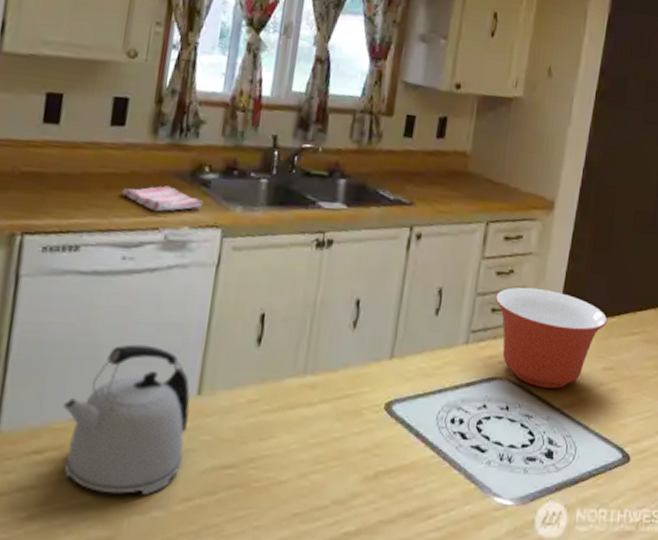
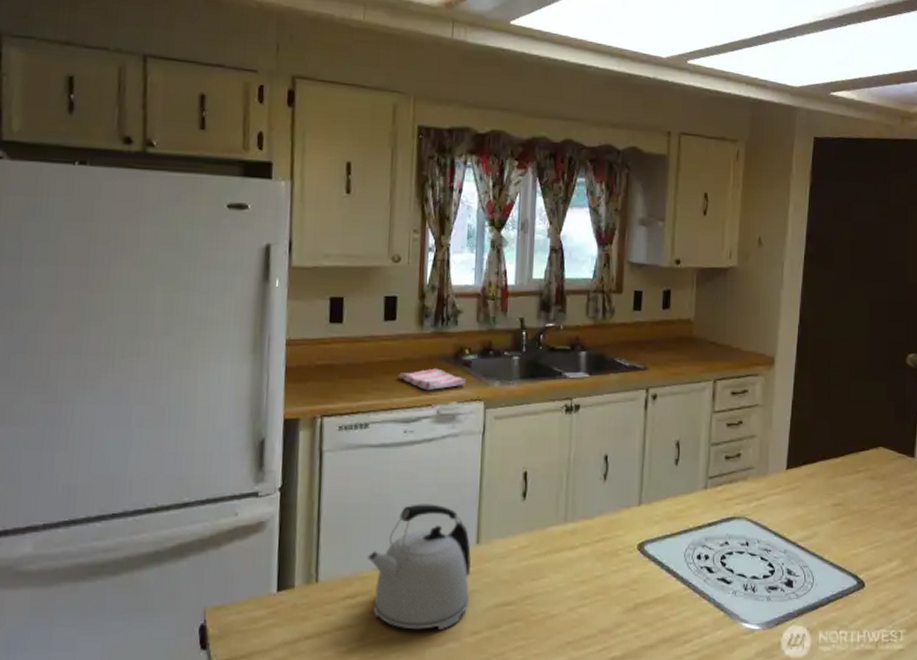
mixing bowl: present [495,287,608,388] -> none [727,435,833,524]

